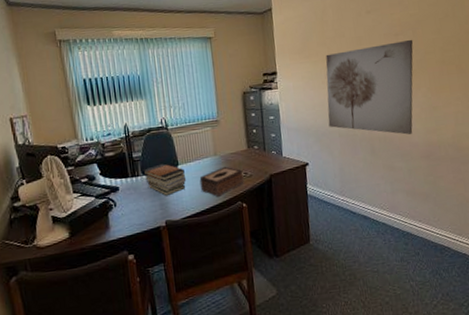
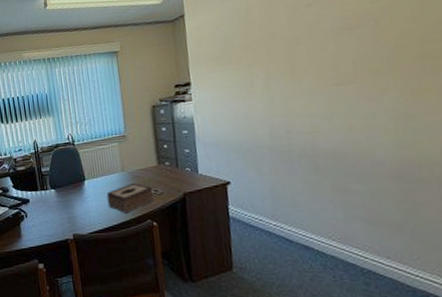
book stack: present [143,163,187,197] -> none [51,178,94,211]
wall art: present [325,39,414,135] -> none [251,32,377,150]

